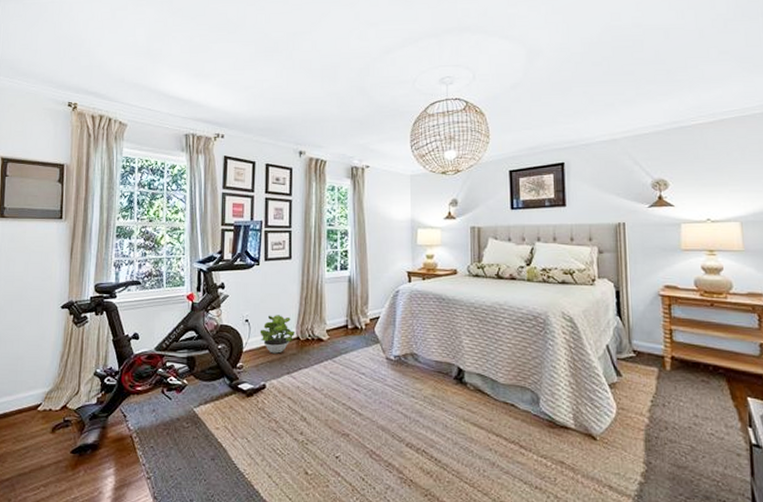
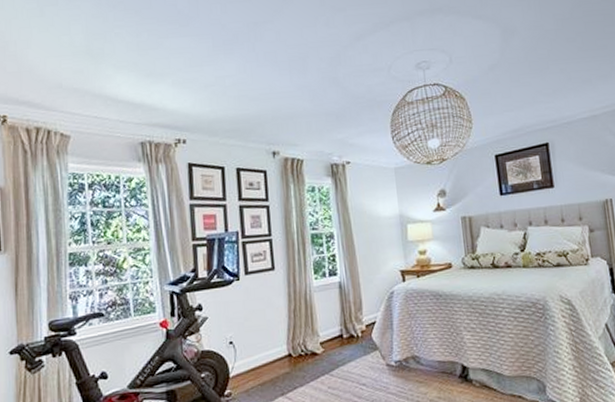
potted plant: present [260,315,295,354] -> none [246,332,286,376]

